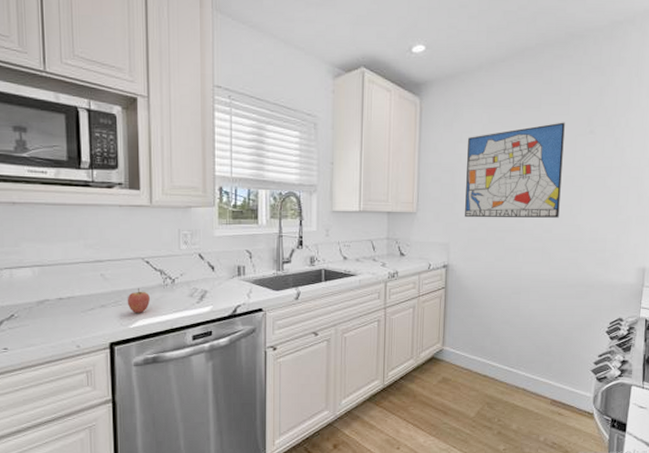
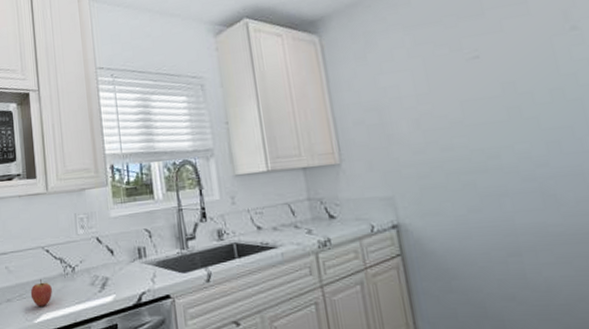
wall art: present [465,122,565,218] -> none [391,24,555,162]

